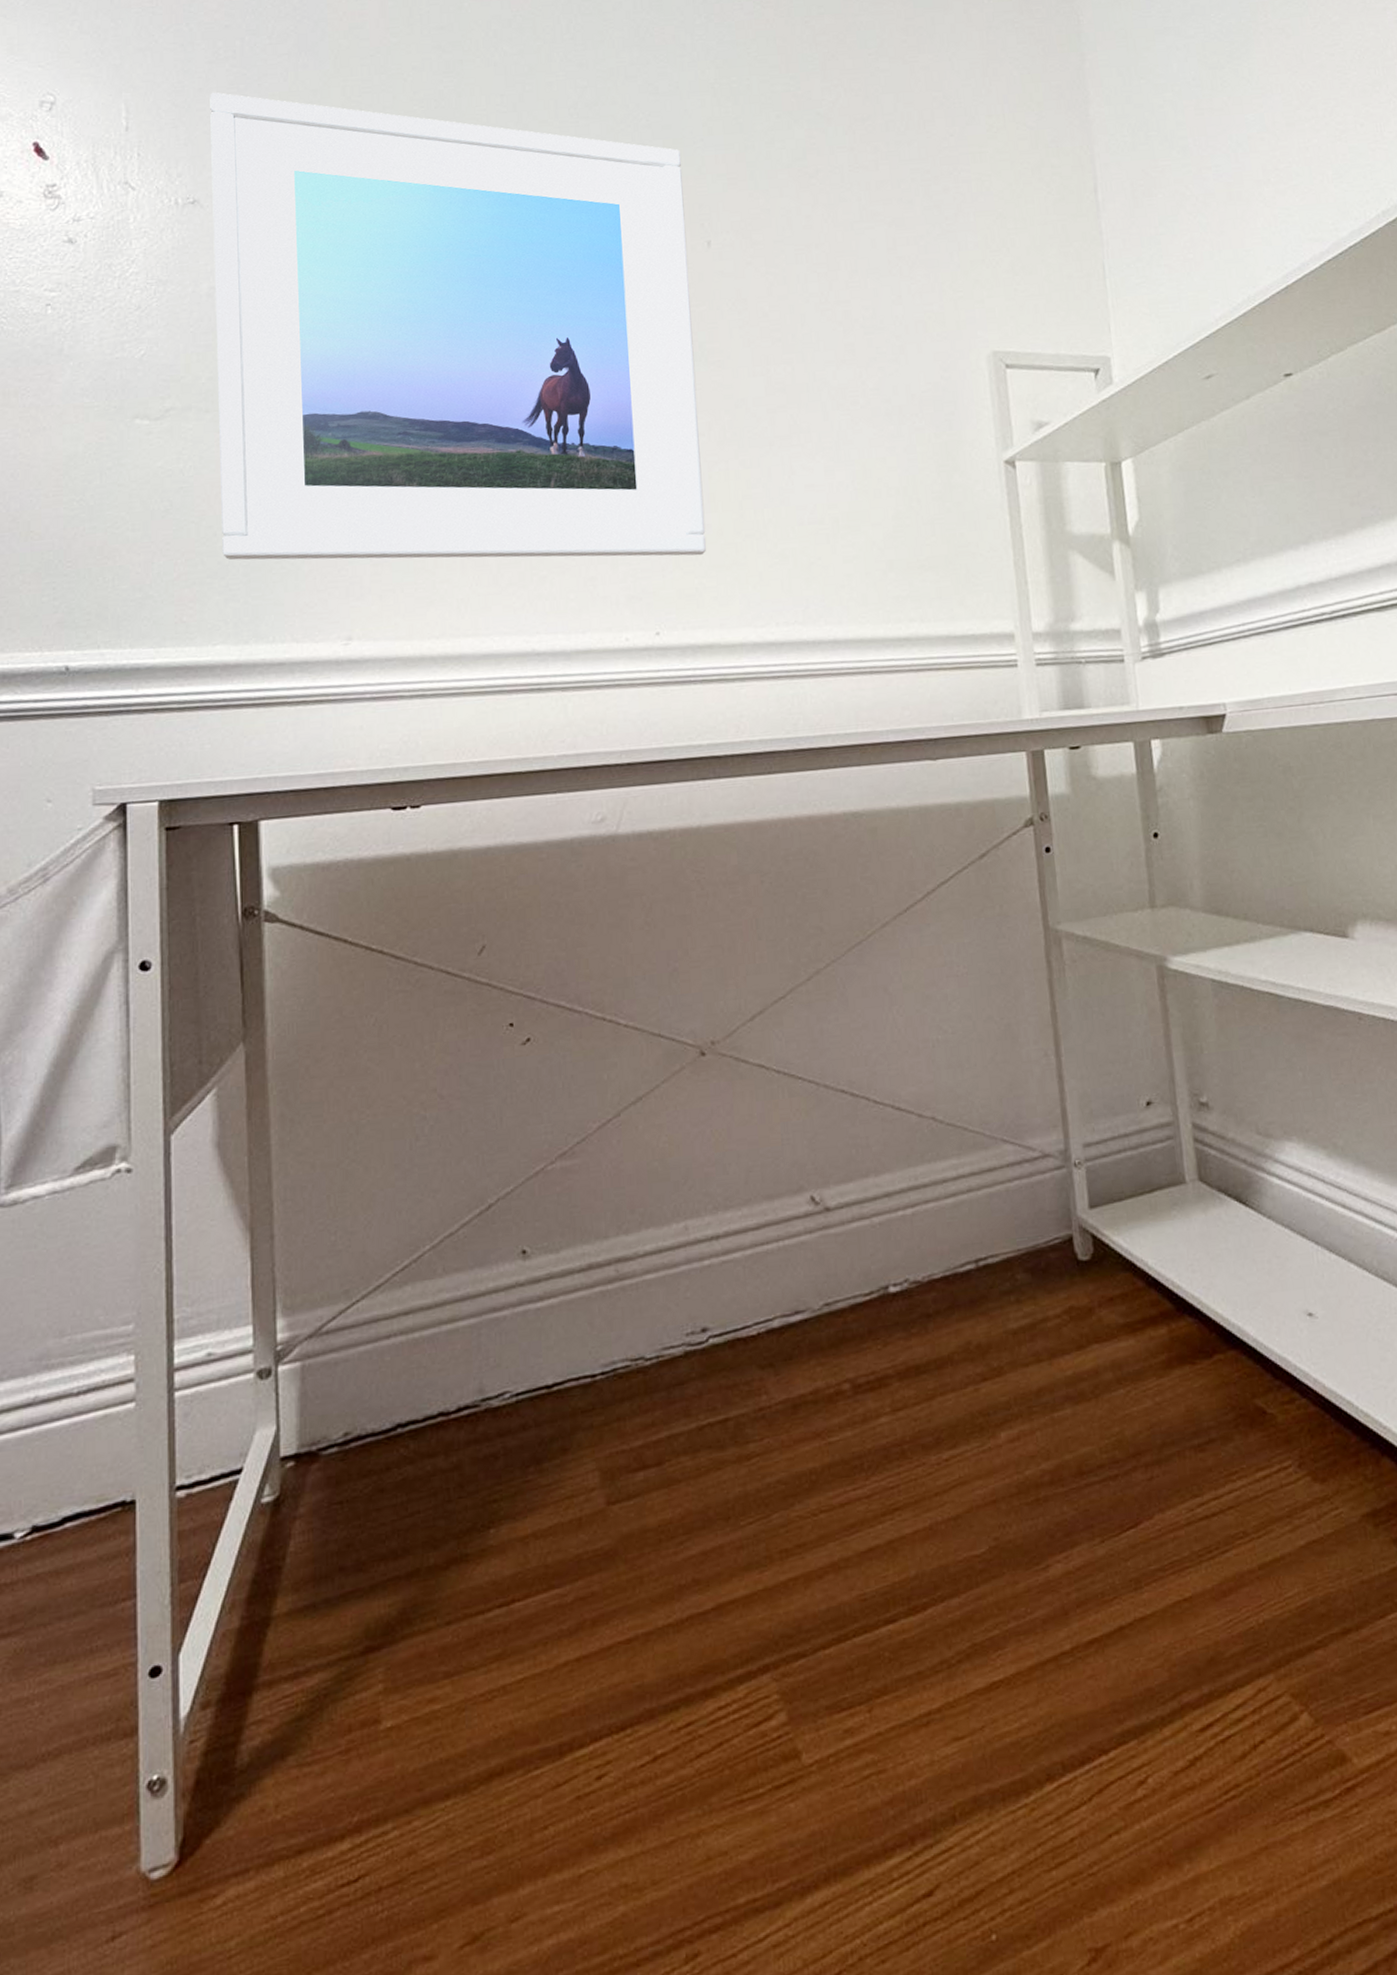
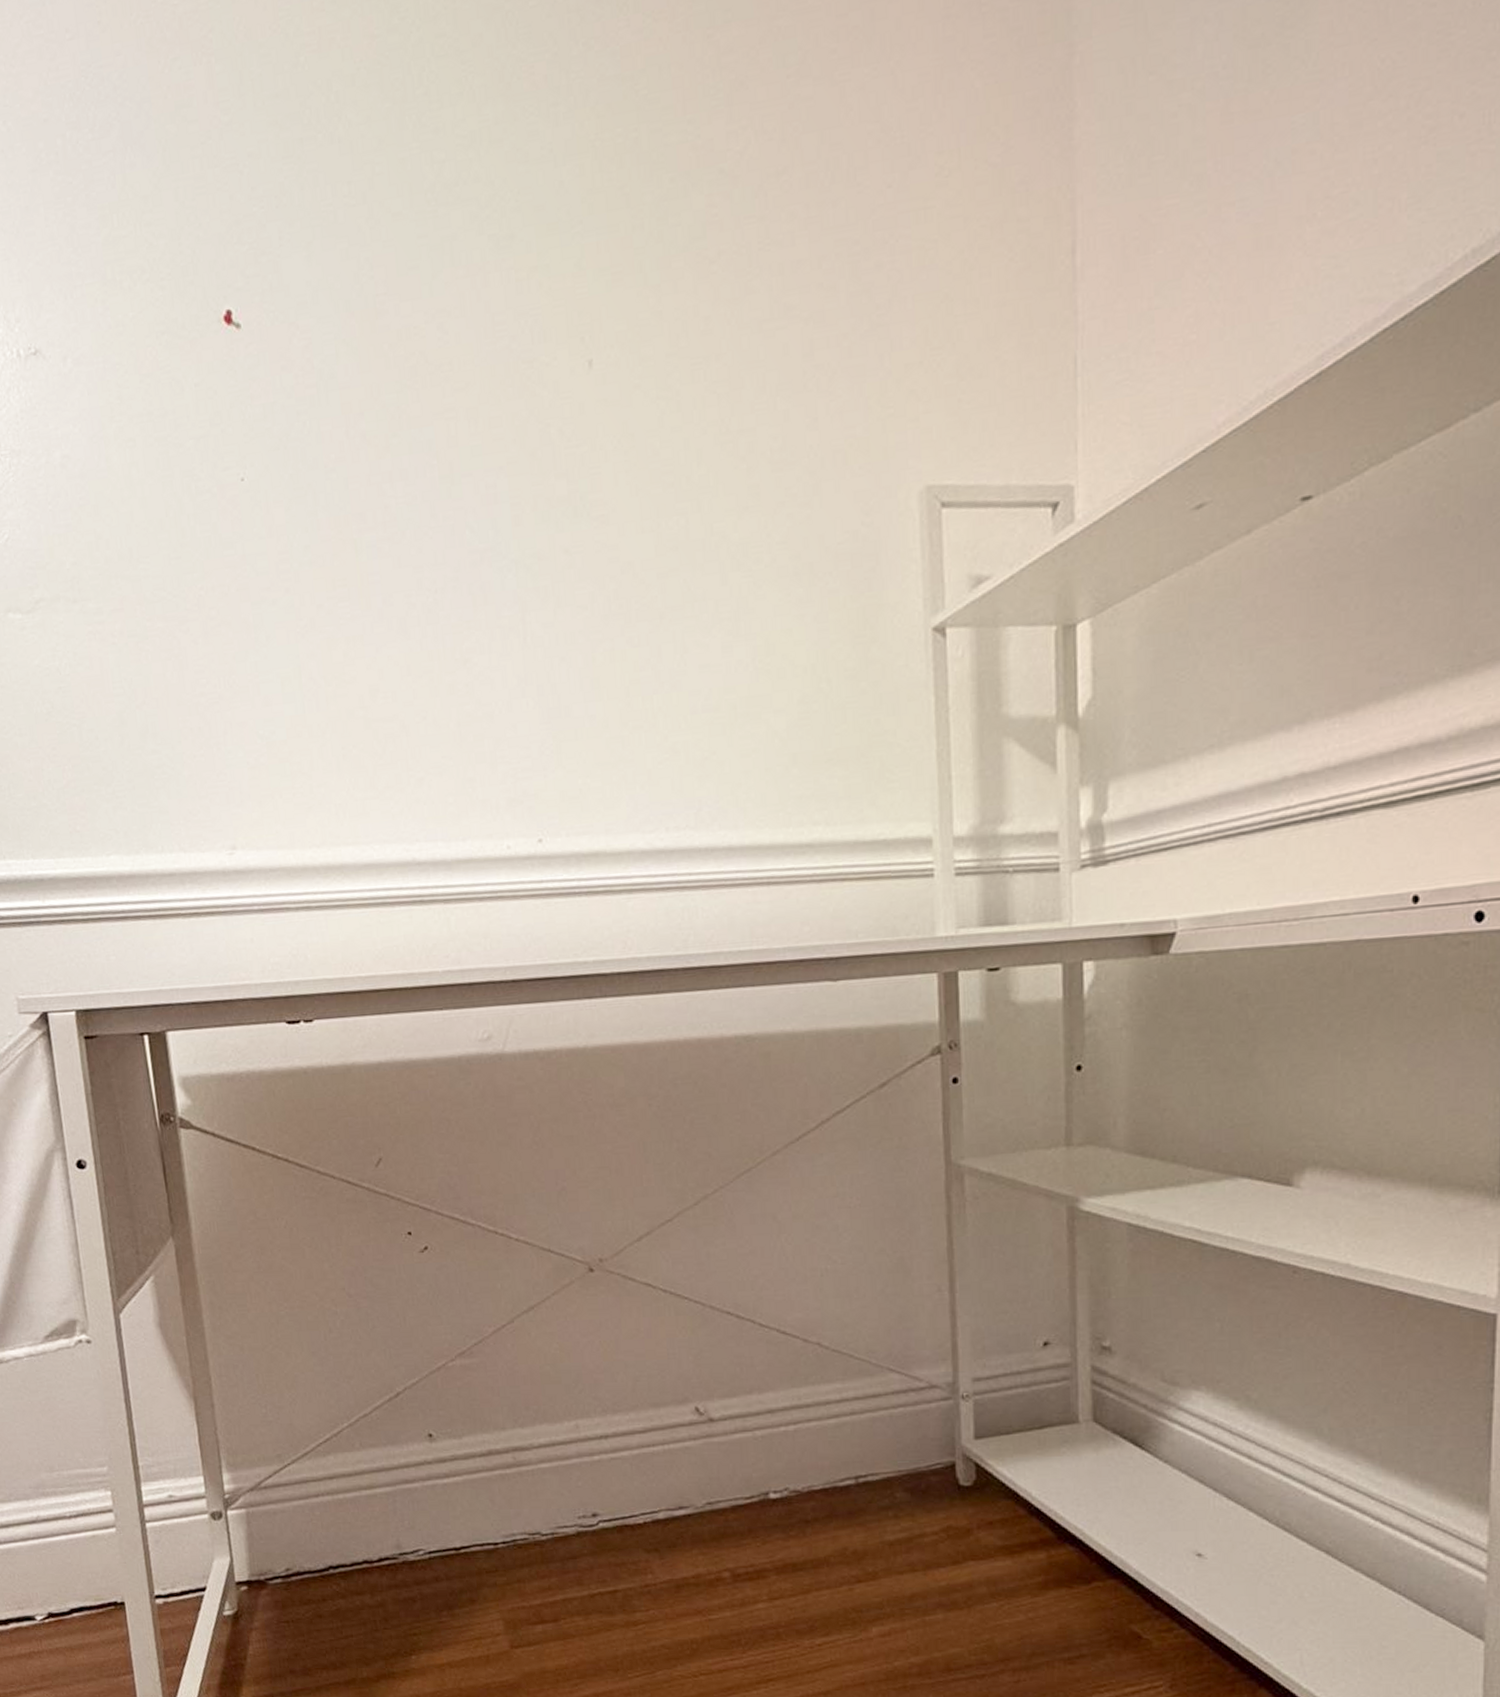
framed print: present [210,92,707,560] -> none [37,209,591,766]

